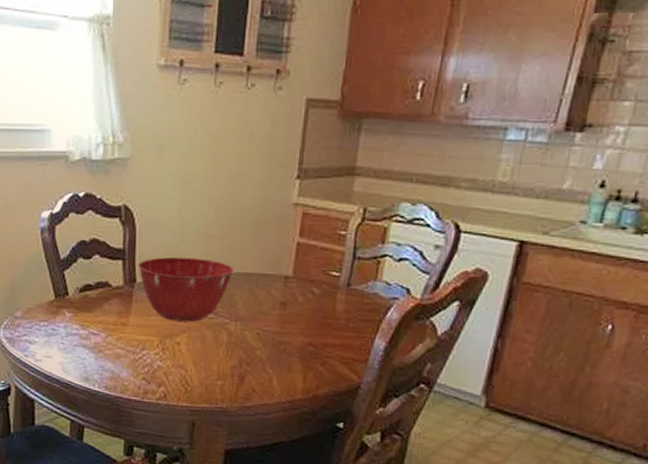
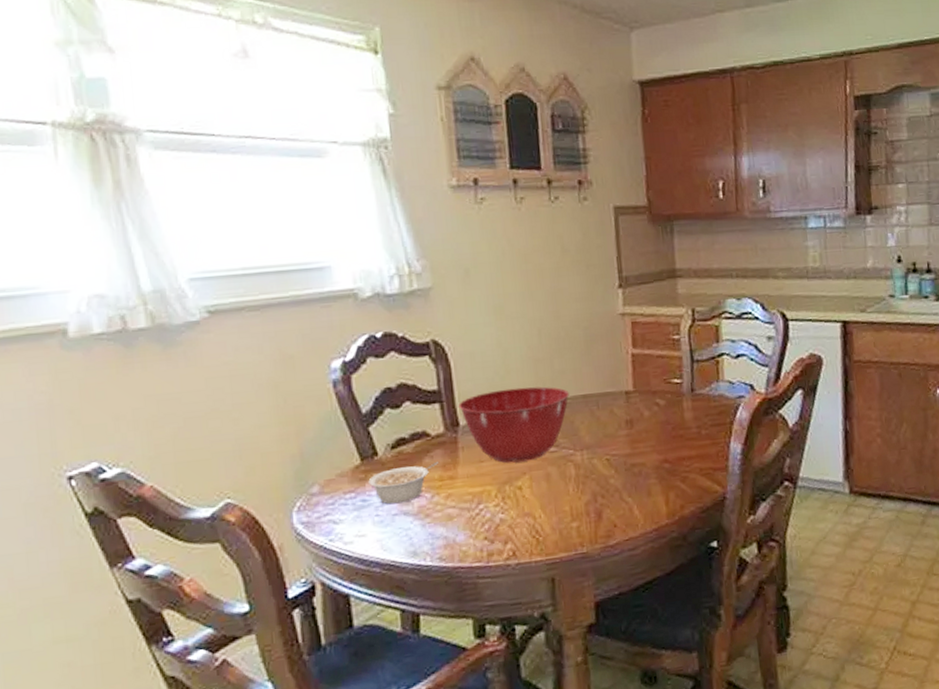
legume: none [59,308,116,337] -> present [368,461,440,504]

